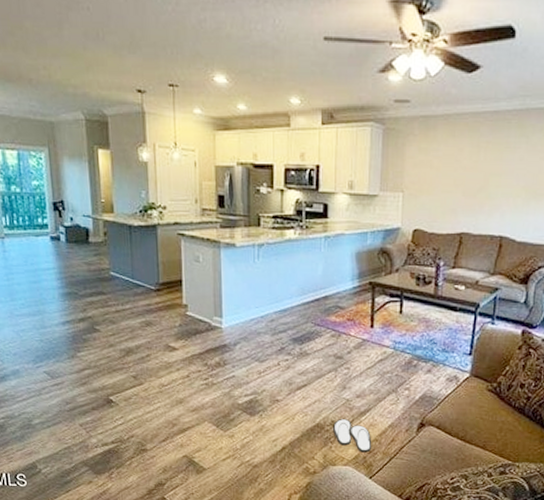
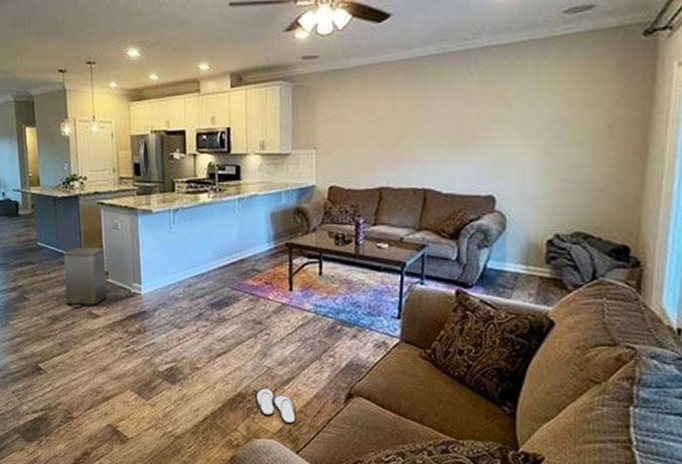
pedal bin: none [139,278,186,340] -> present [64,246,107,307]

